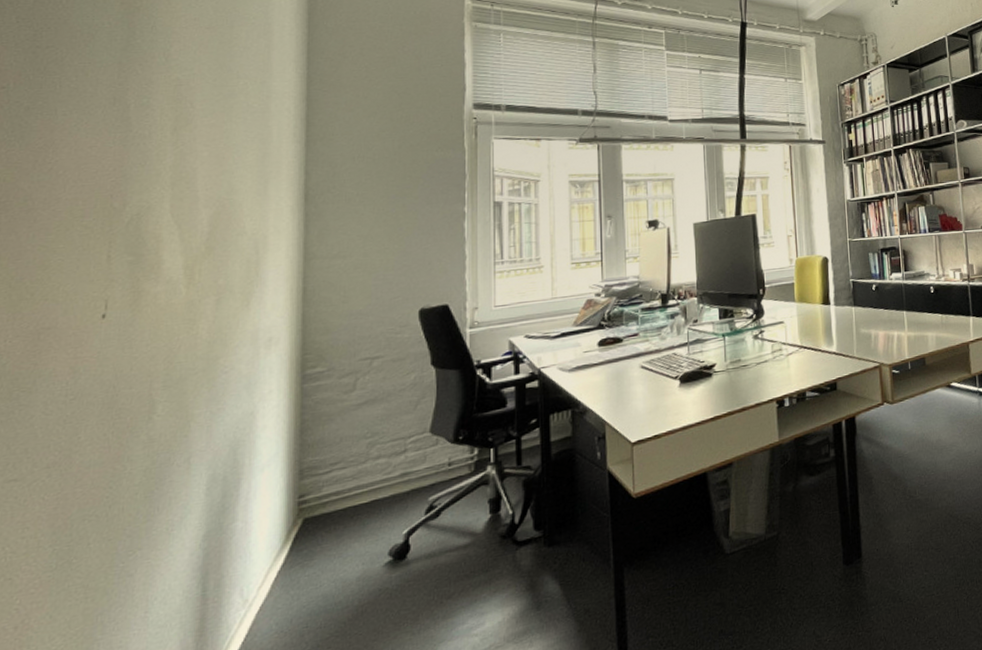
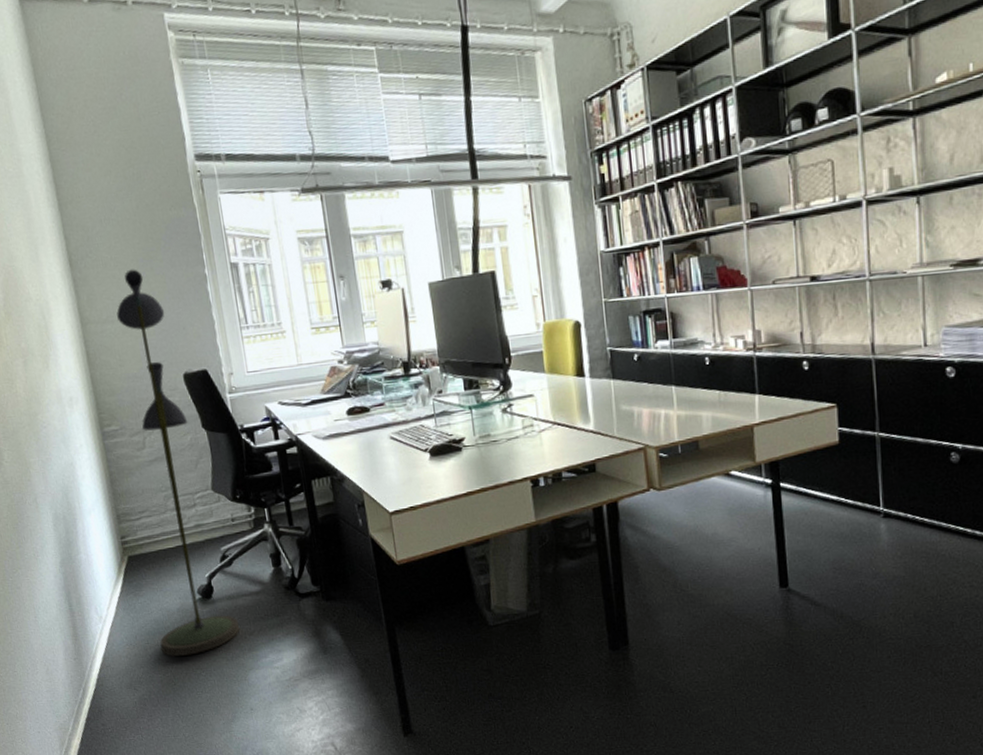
floor lamp: none [323,205,436,640] -> present [116,269,240,656]

